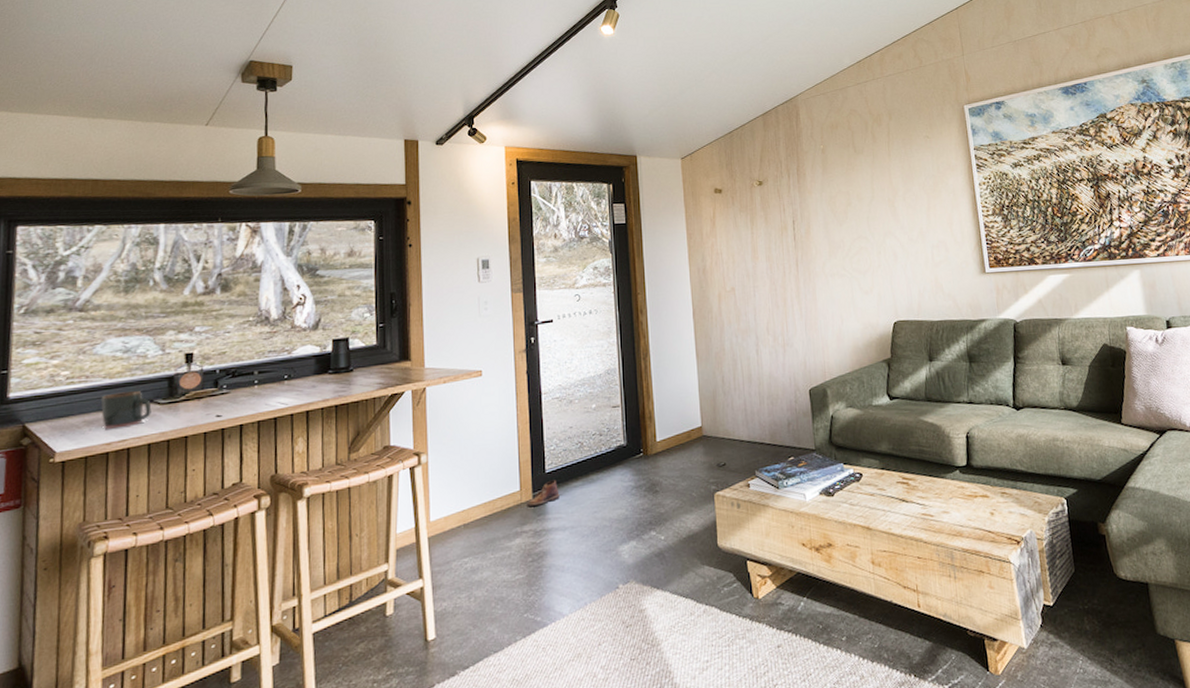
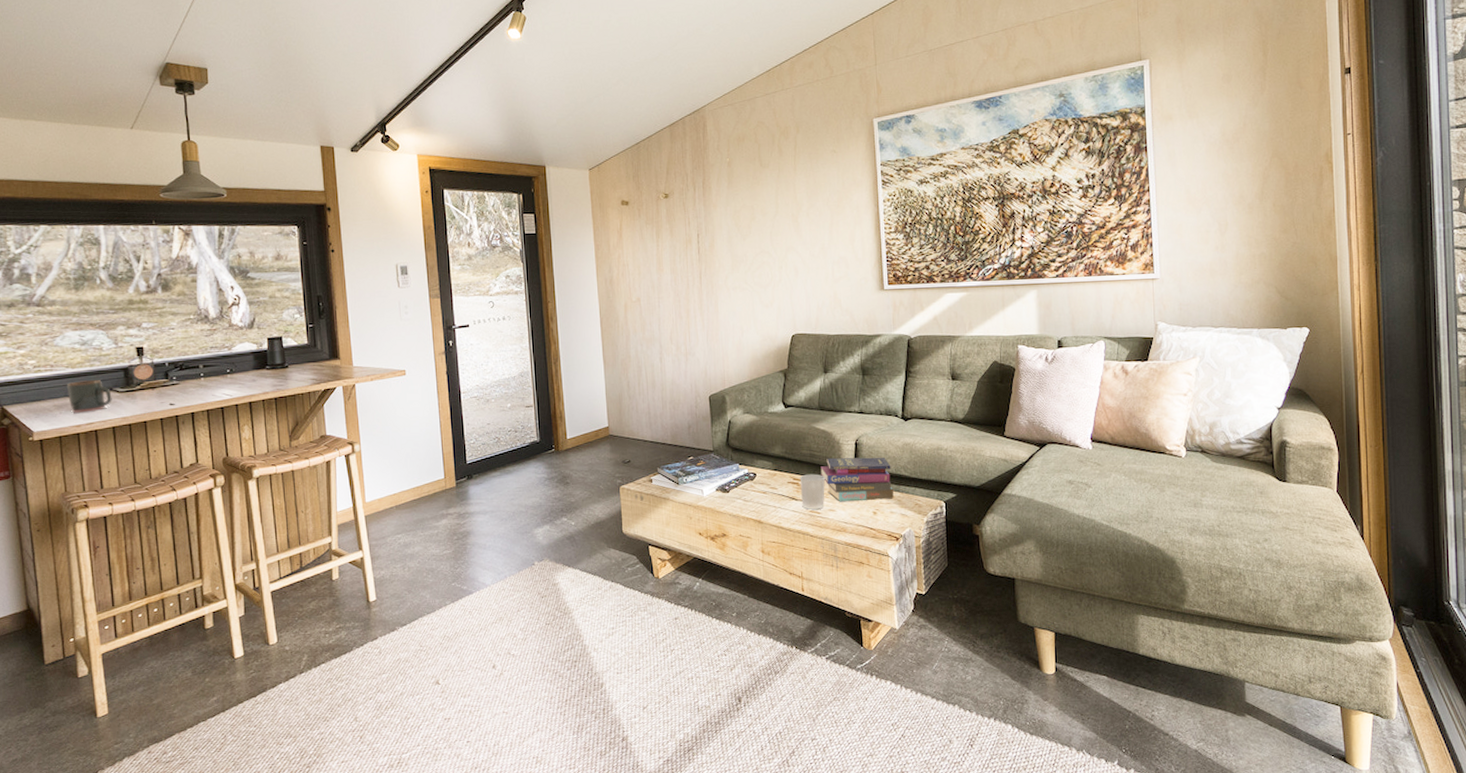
boot: present [526,480,560,508] -> none [450,470,480,493]
candle holder: none [909,471,938,512] -> present [800,474,826,510]
books: none [931,451,1011,502] -> present [821,457,894,501]

